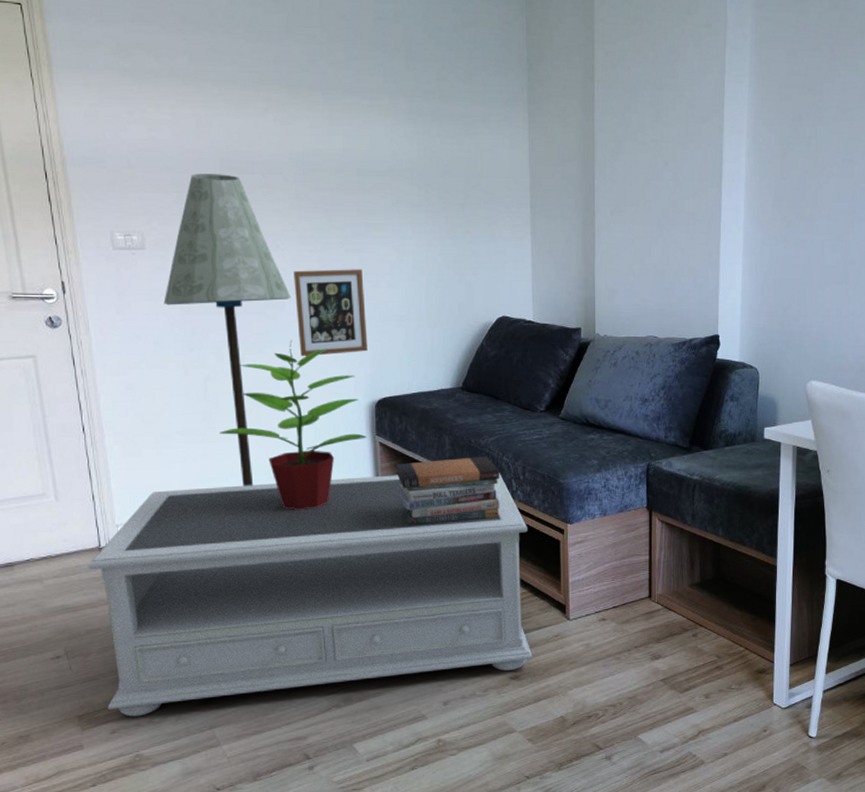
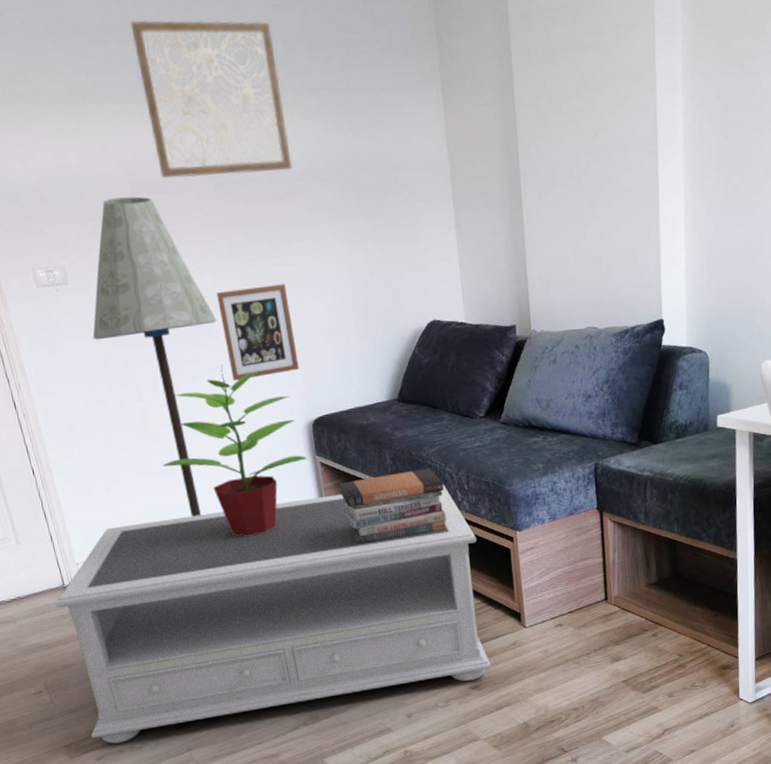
wall art: none [238,16,380,165] -> present [130,19,292,179]

